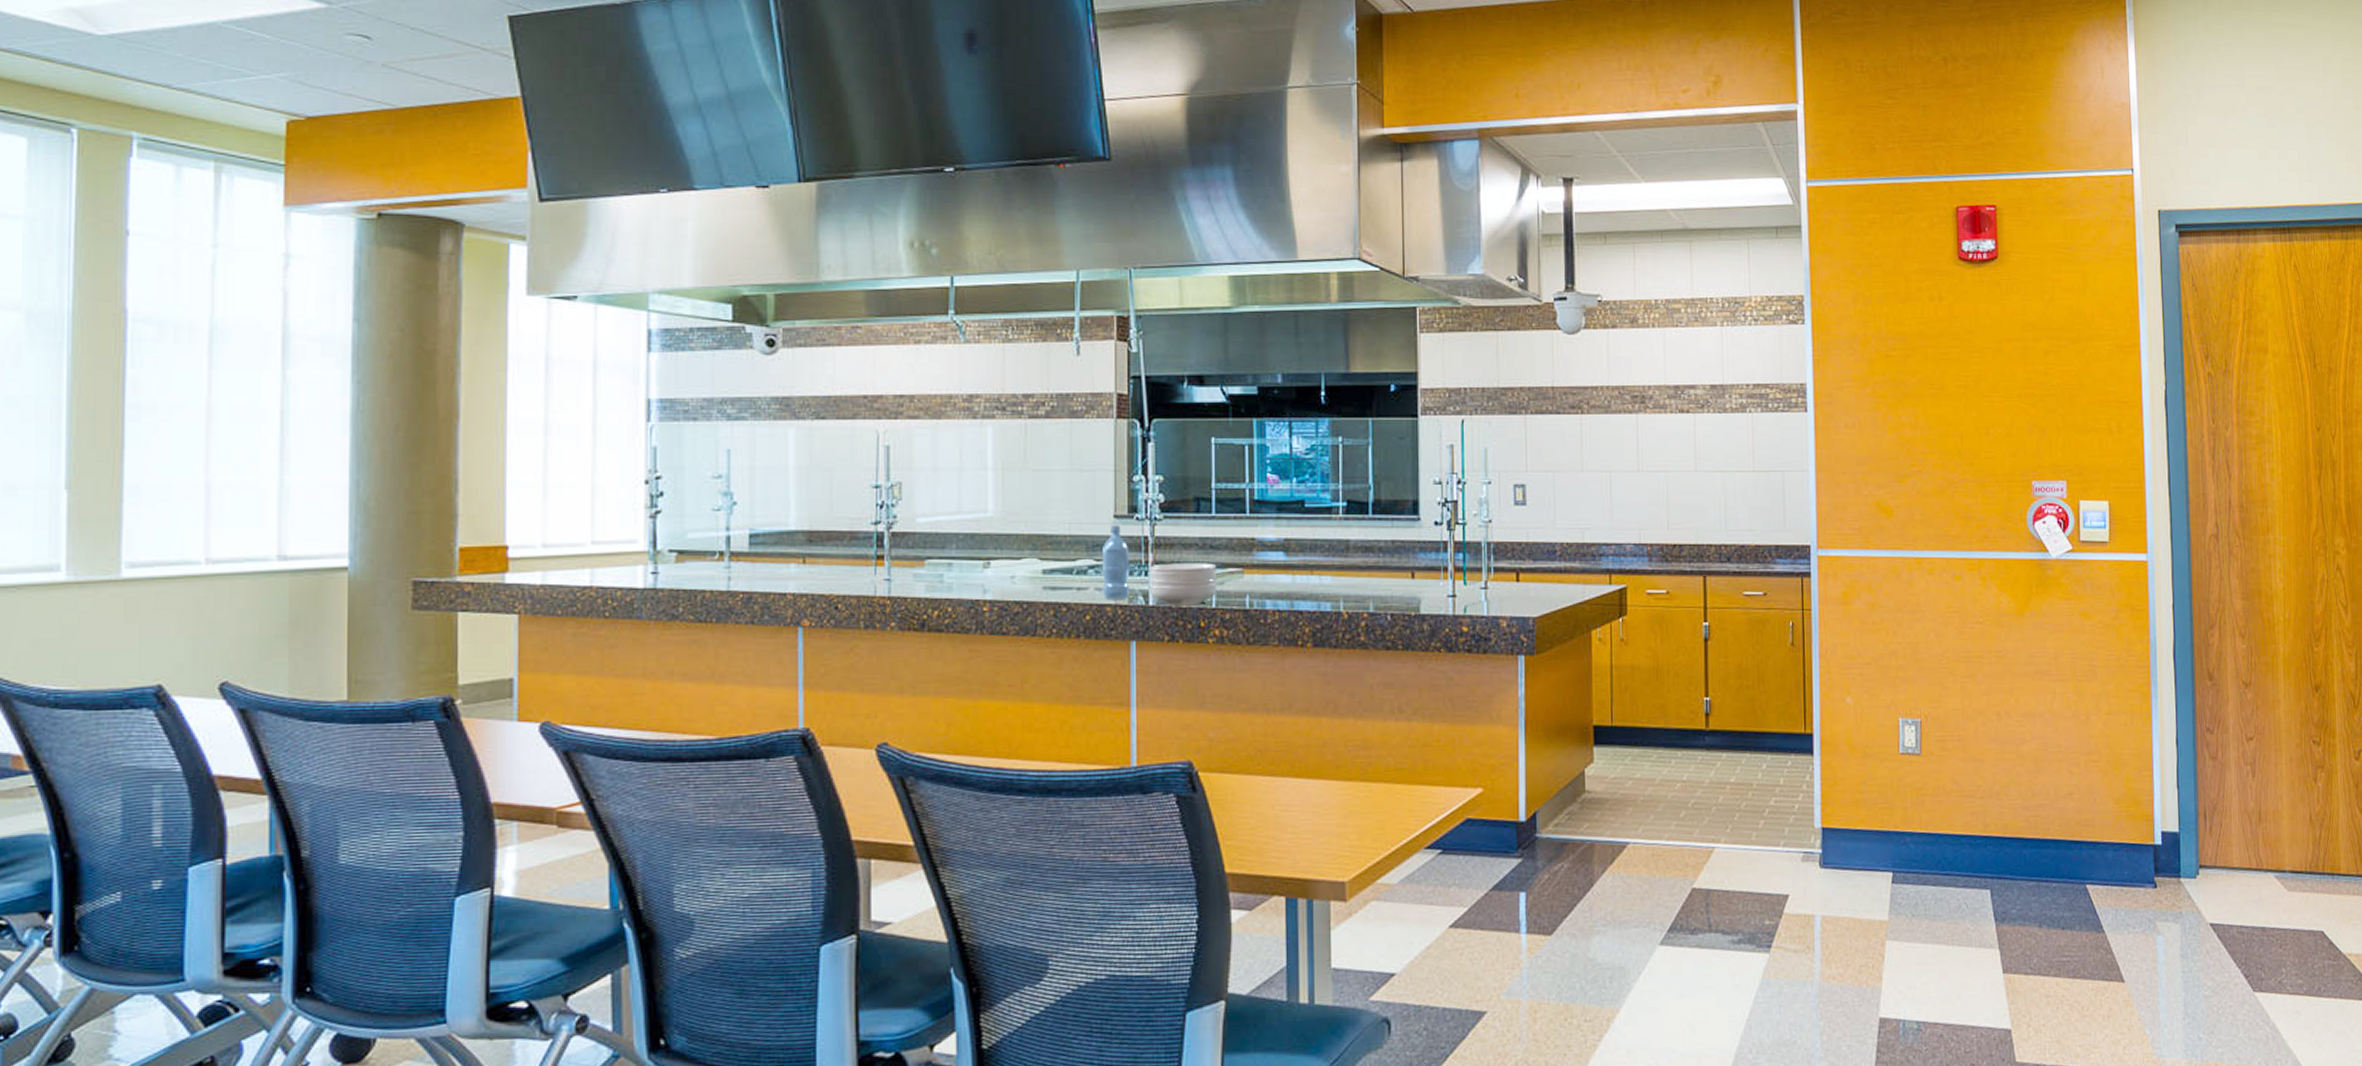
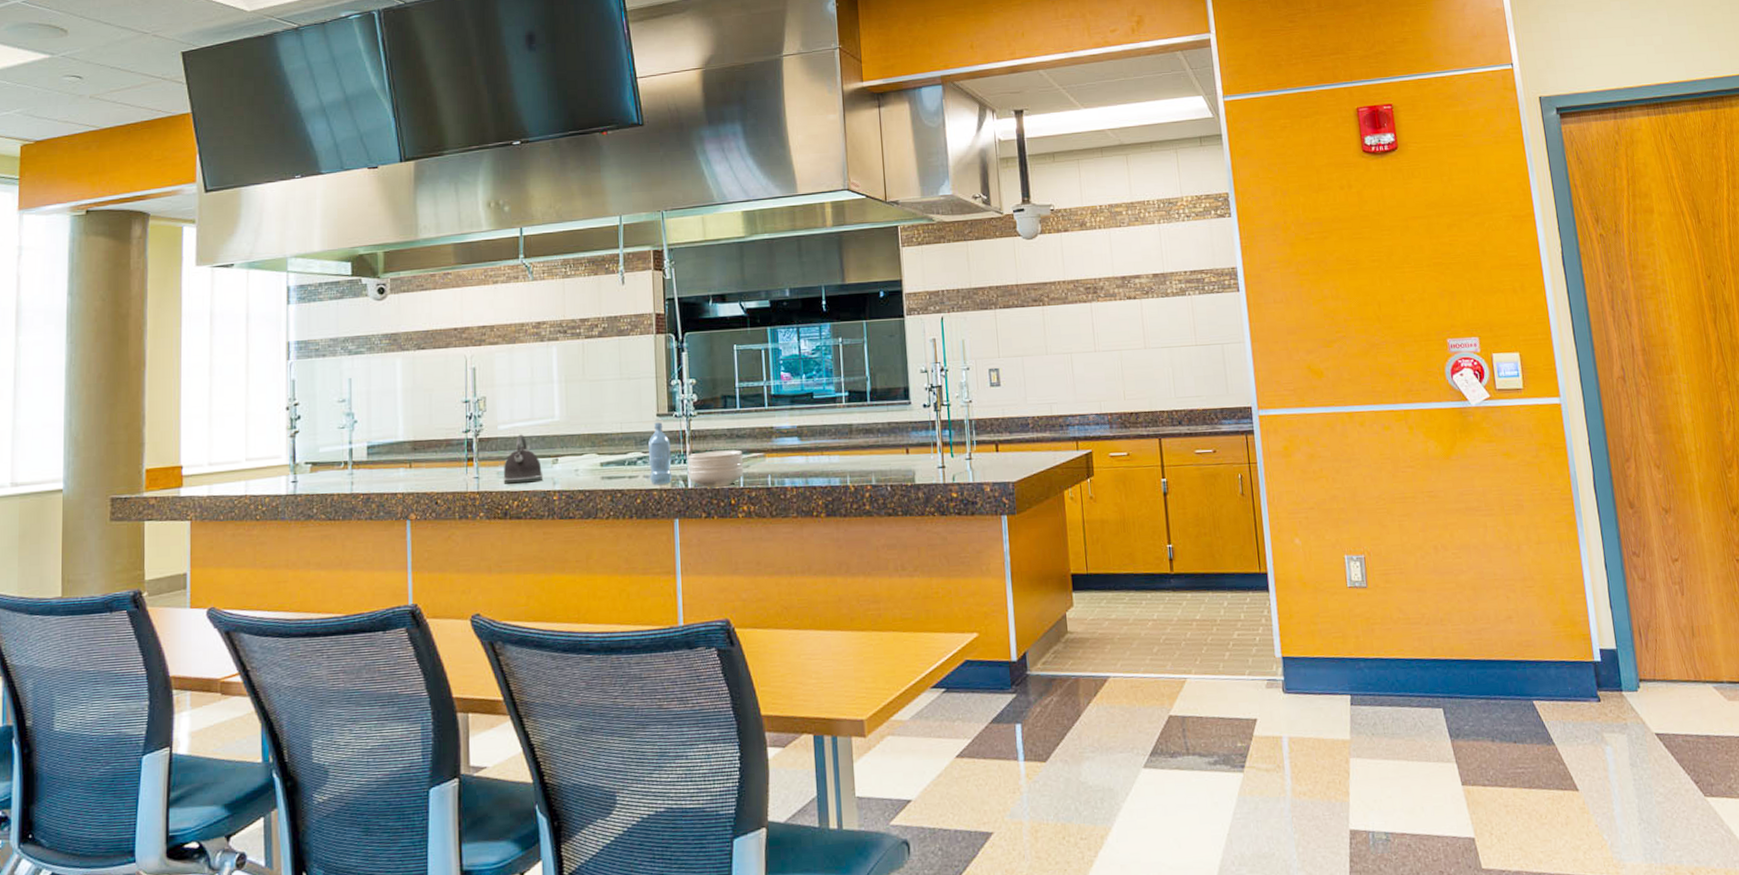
kettle: none [921,530,972,589] -> present [503,434,544,484]

